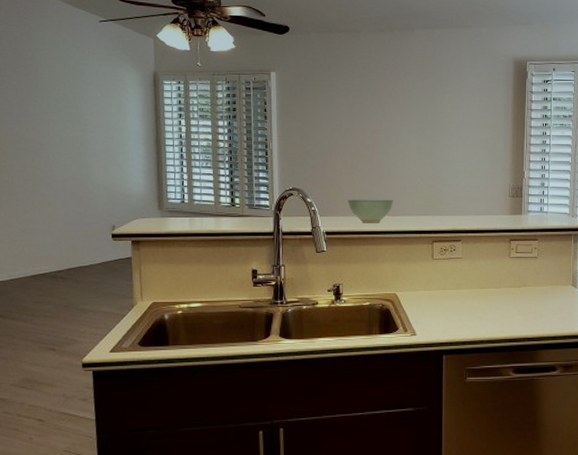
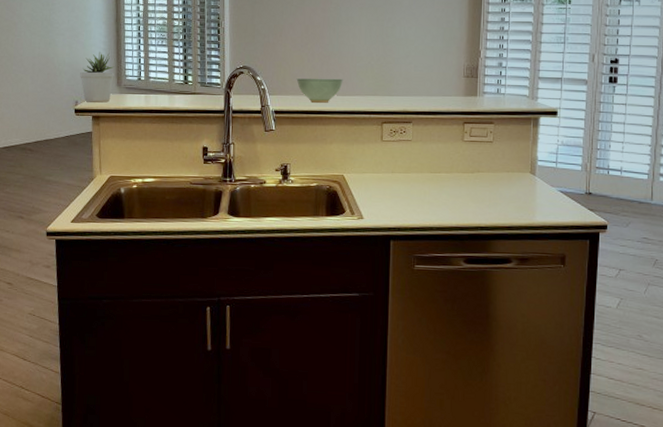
potted plant: none [117,173,155,228] -> present [80,51,115,103]

